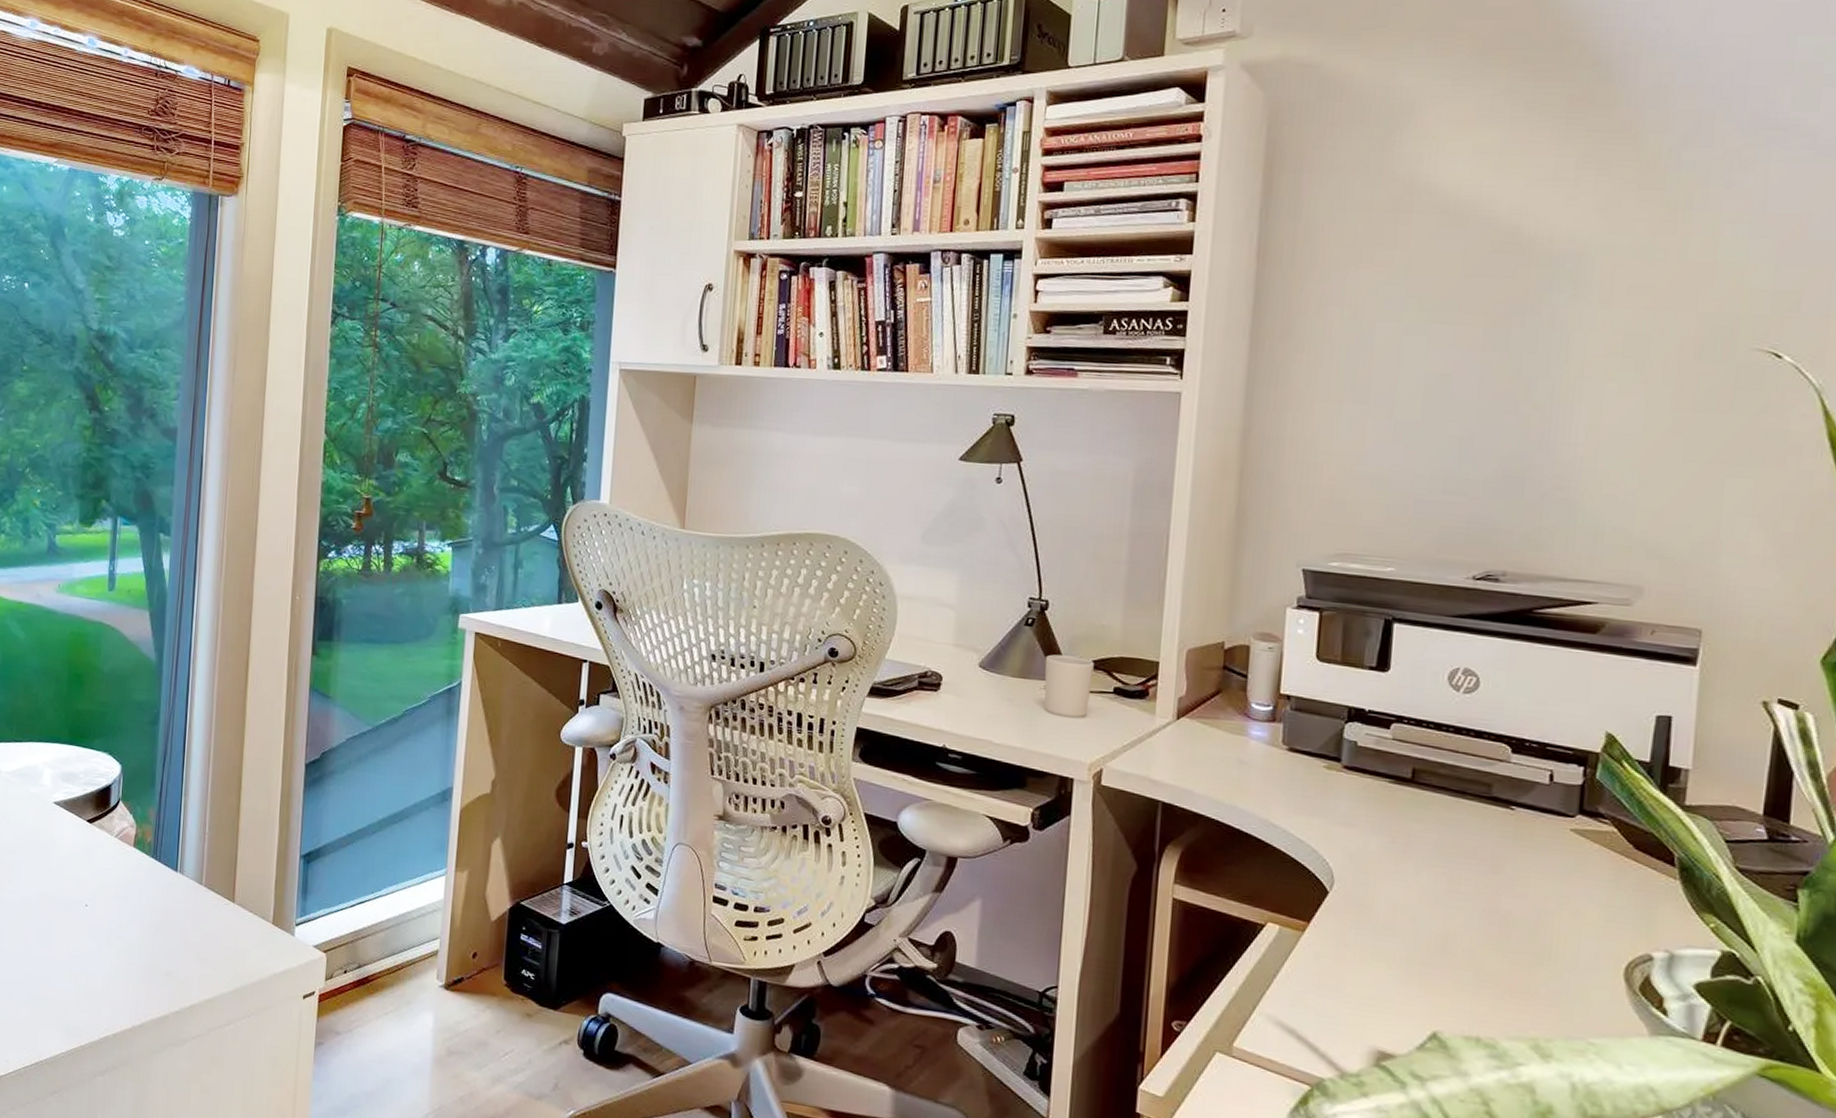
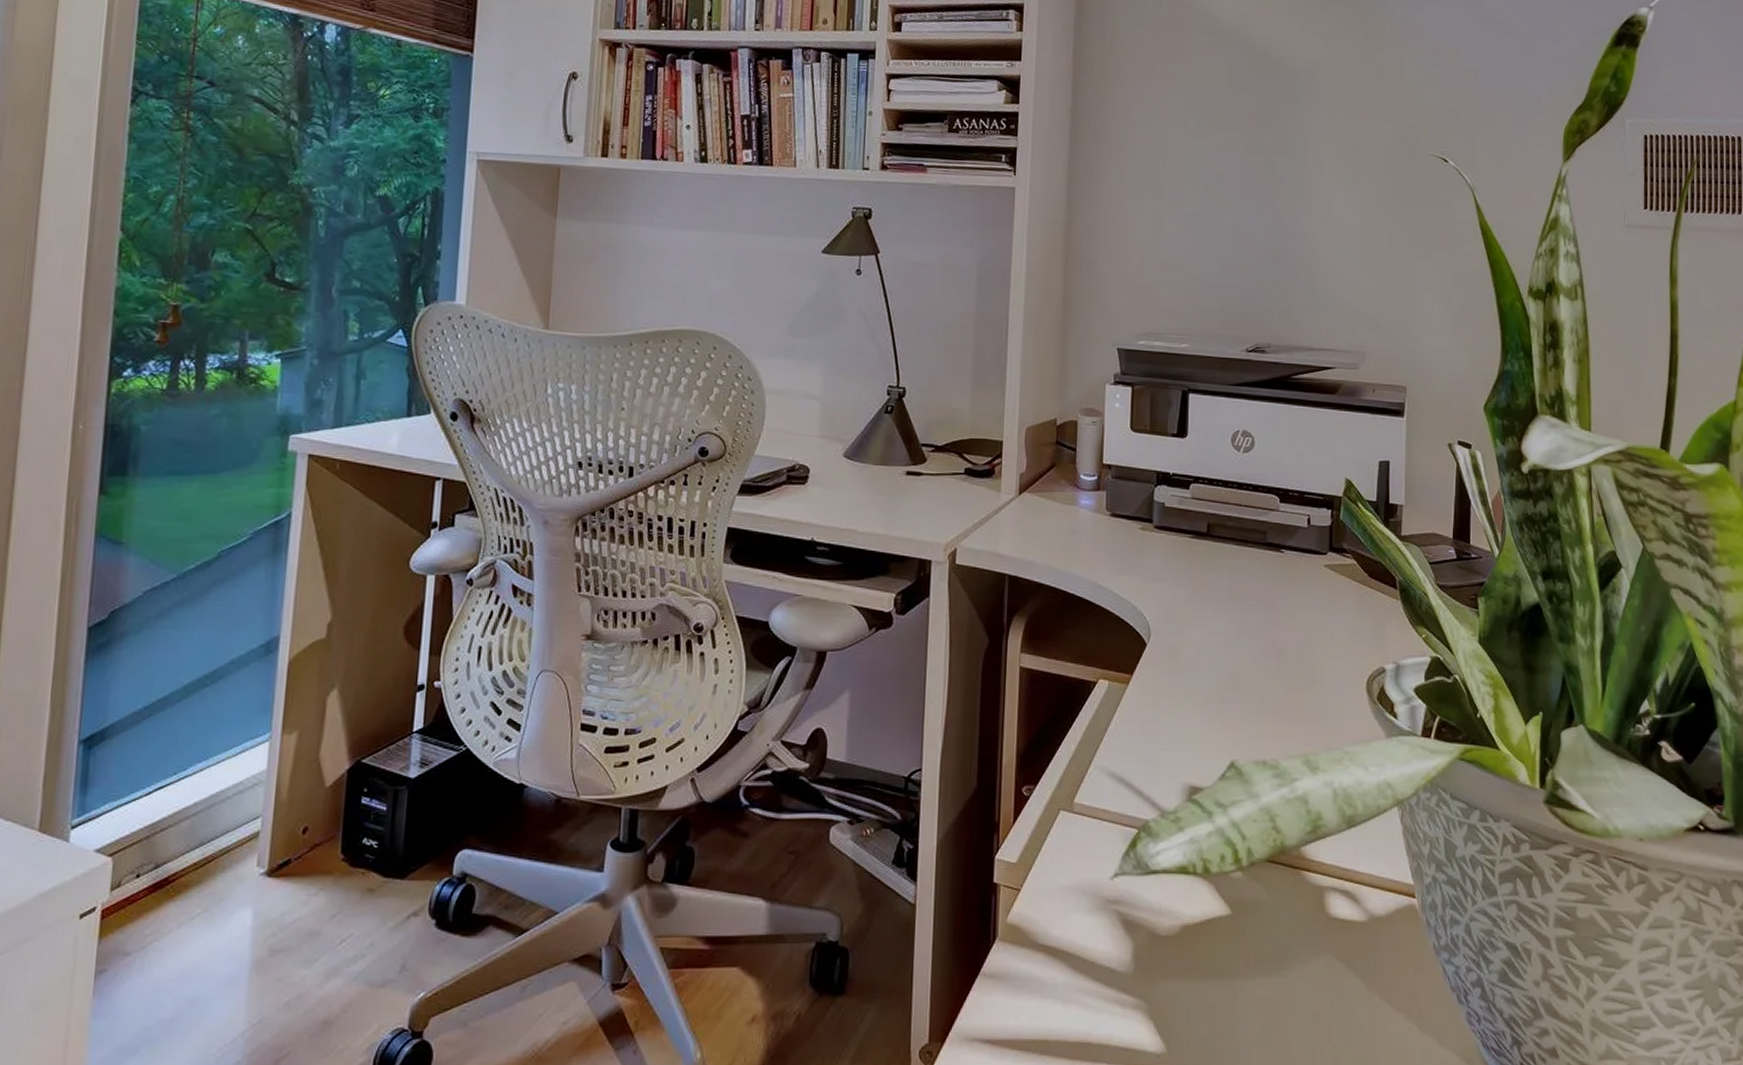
mug: present [1044,654,1094,718] -> none [903,440,947,500]

